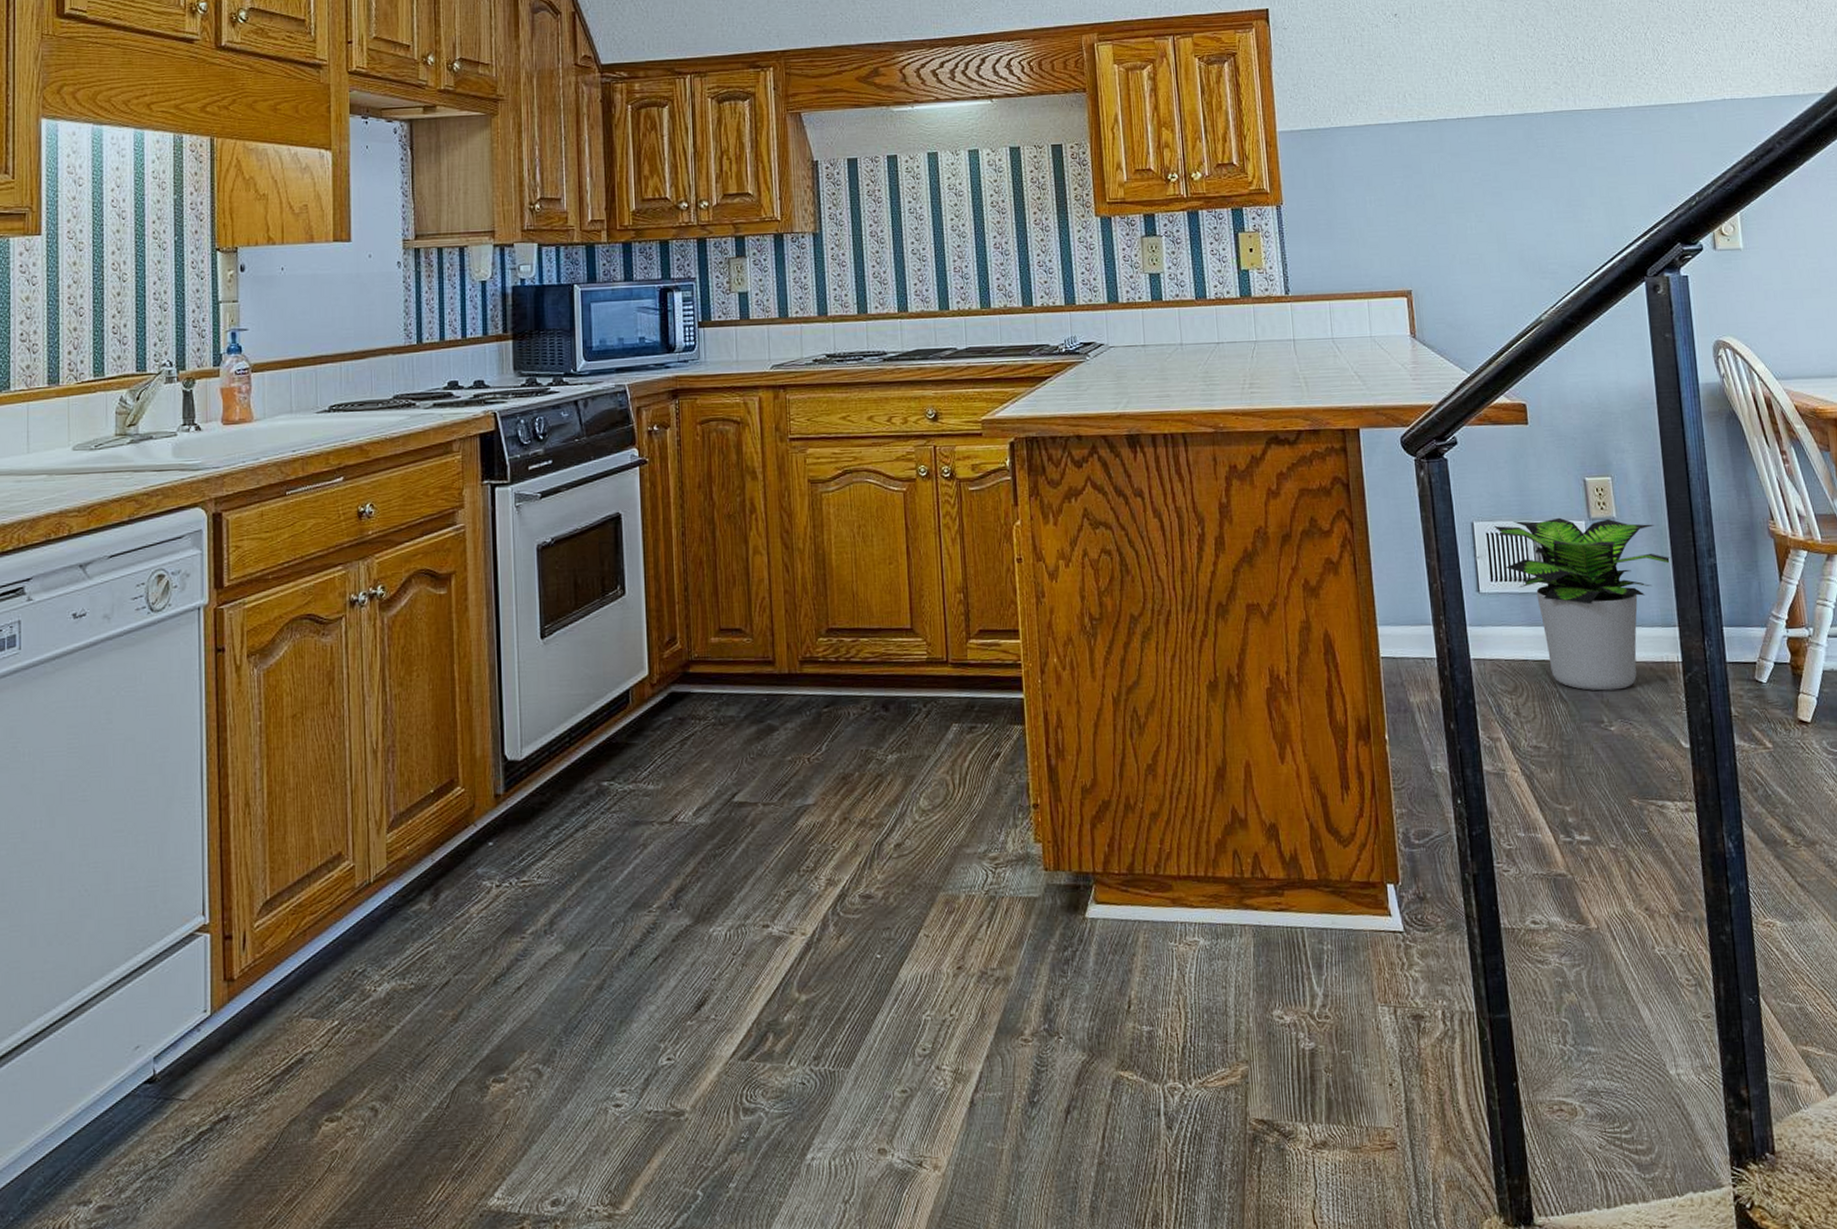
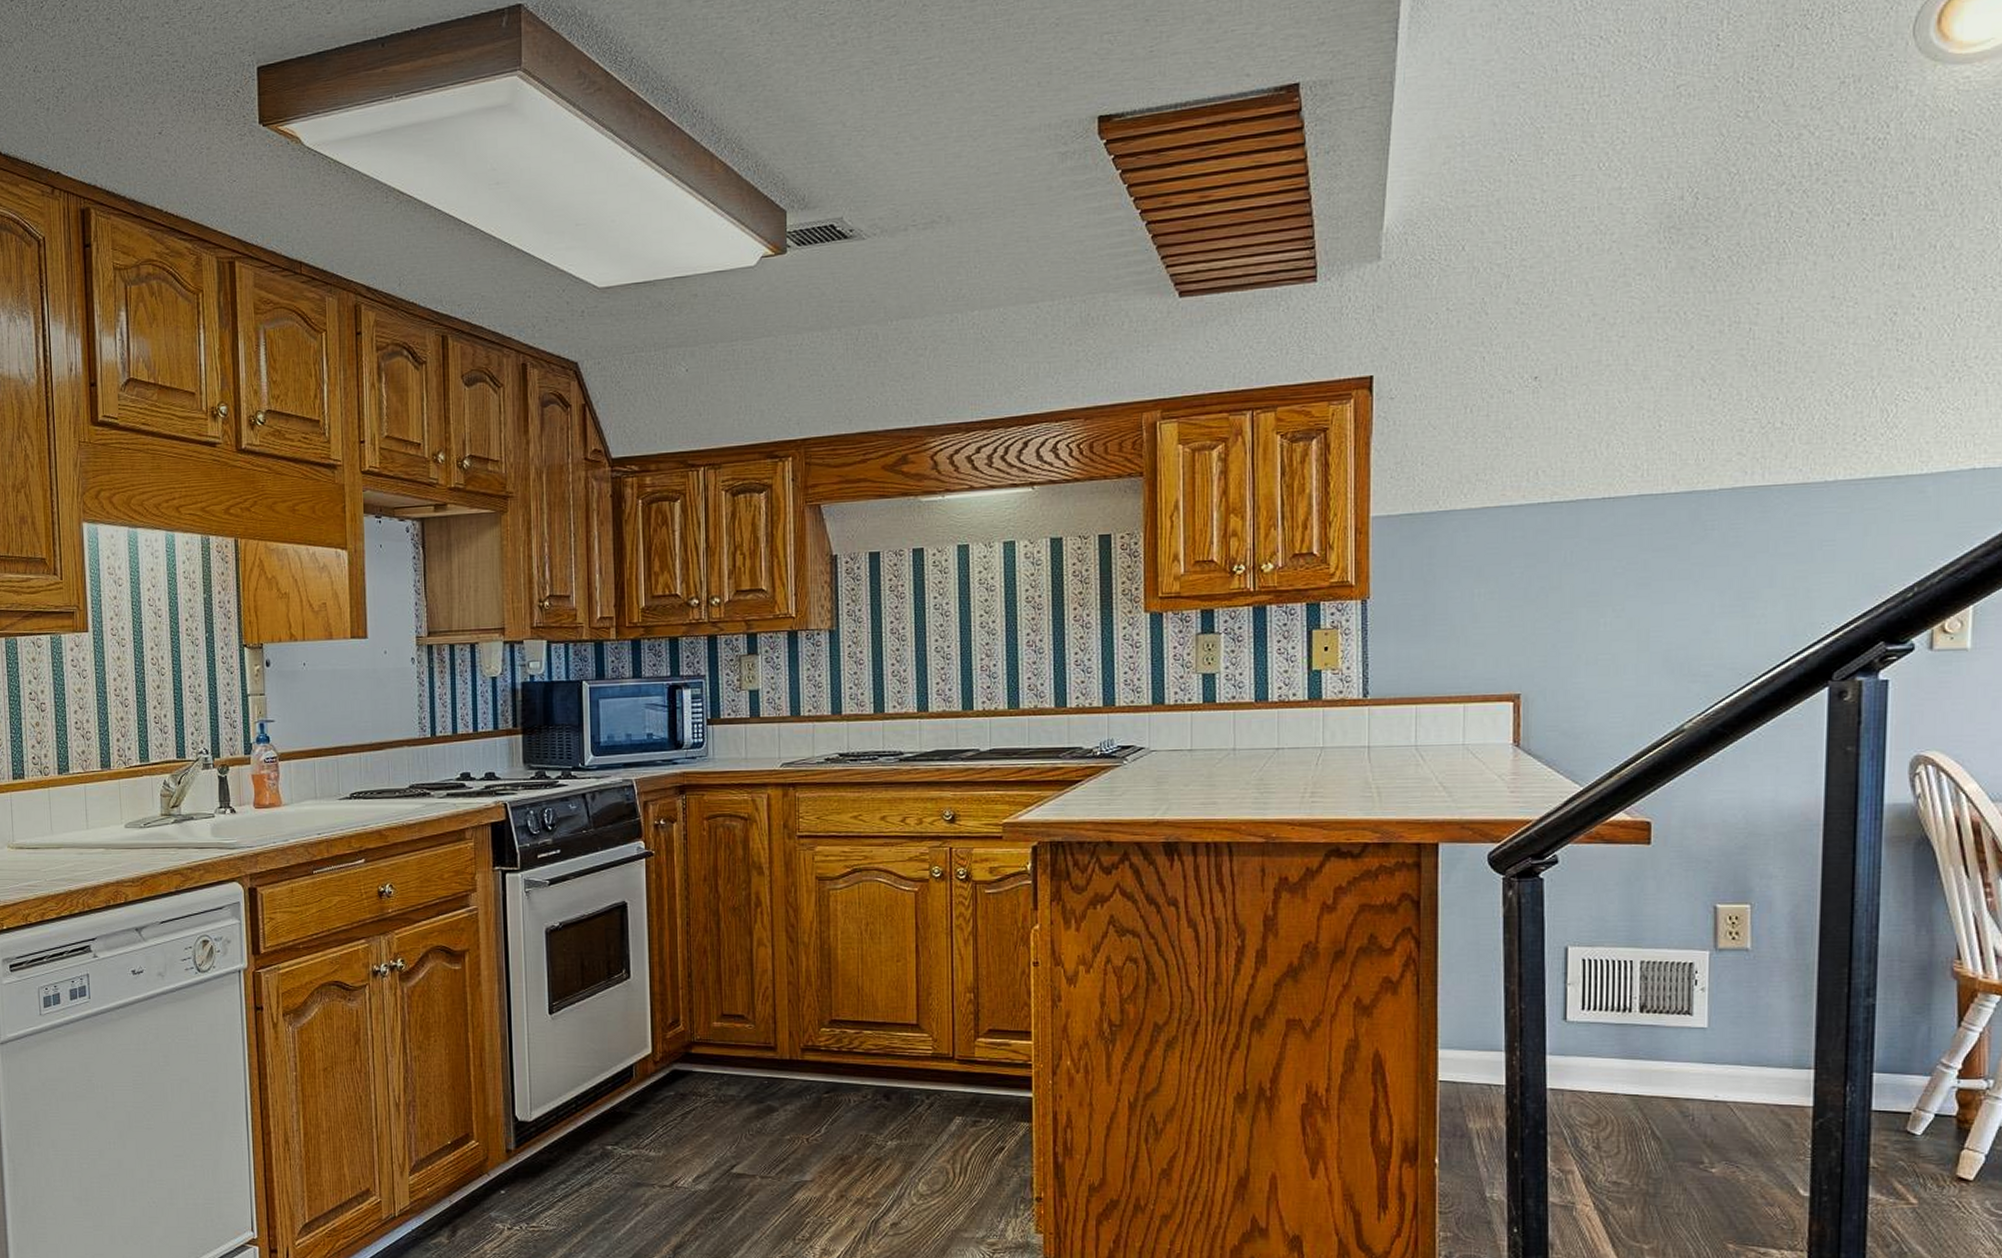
potted plant: present [1494,517,1671,691] -> none [1593,946,1816,1131]

